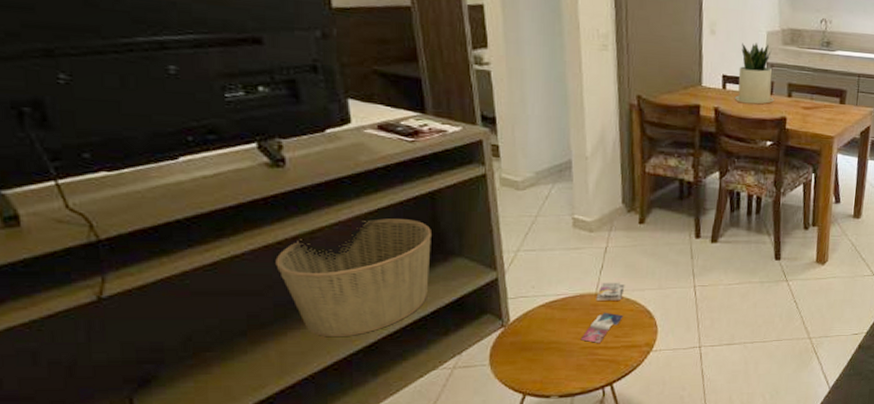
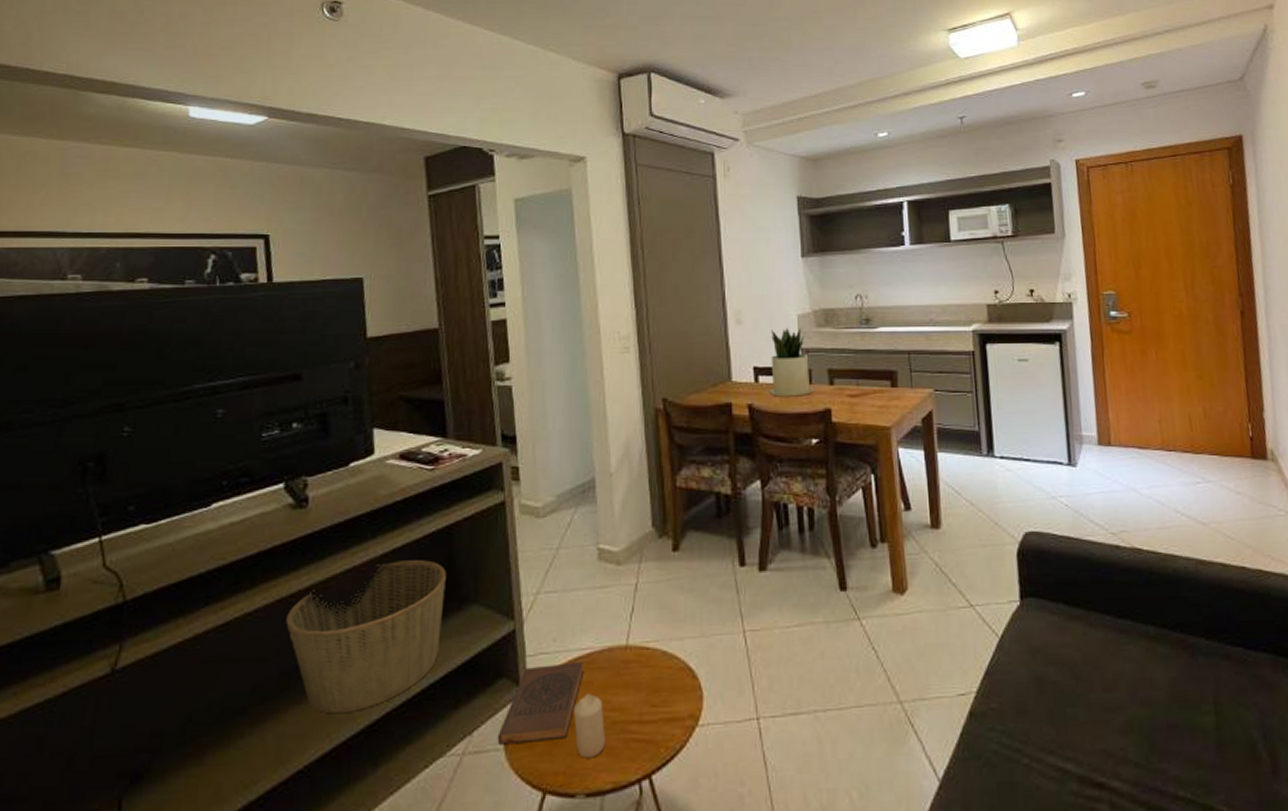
book: none [483,304,559,362] -> present [497,662,585,745]
candle: none [549,327,577,372] -> present [574,693,606,759]
magazine: present [580,282,625,343] -> none [610,629,661,715]

